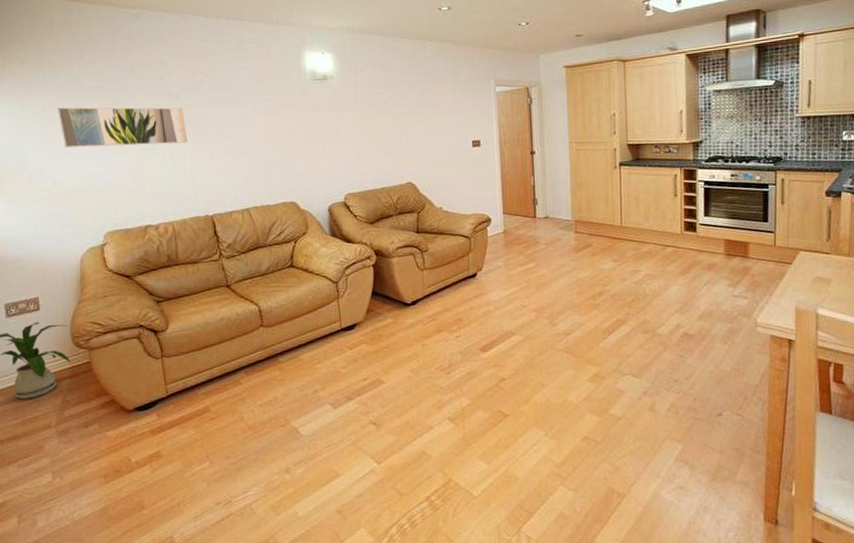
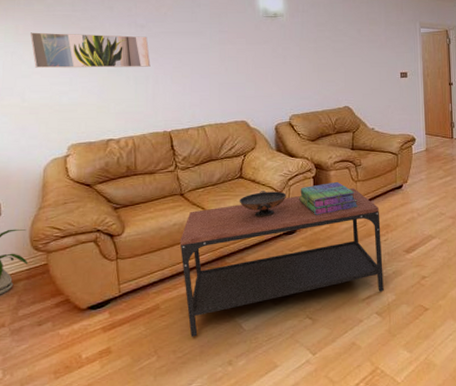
coffee table: none [228,276,456,442] -> present [179,187,384,337]
decorative bowl: none [291,281,343,311] -> present [239,191,286,218]
stack of books: none [358,270,426,309] -> present [299,181,359,215]

